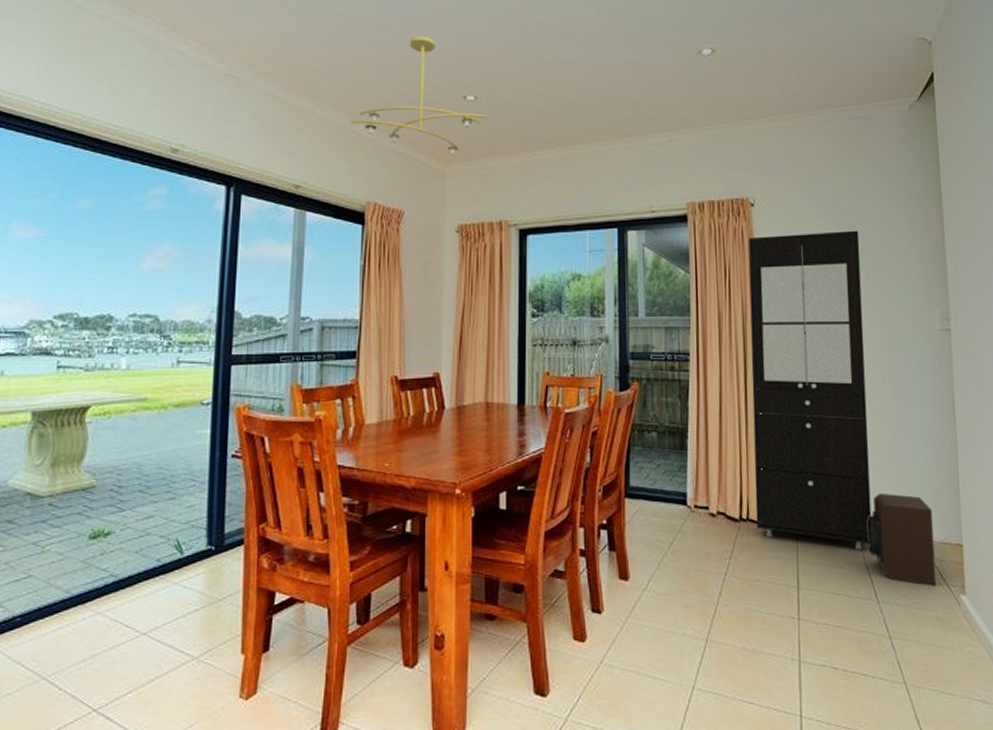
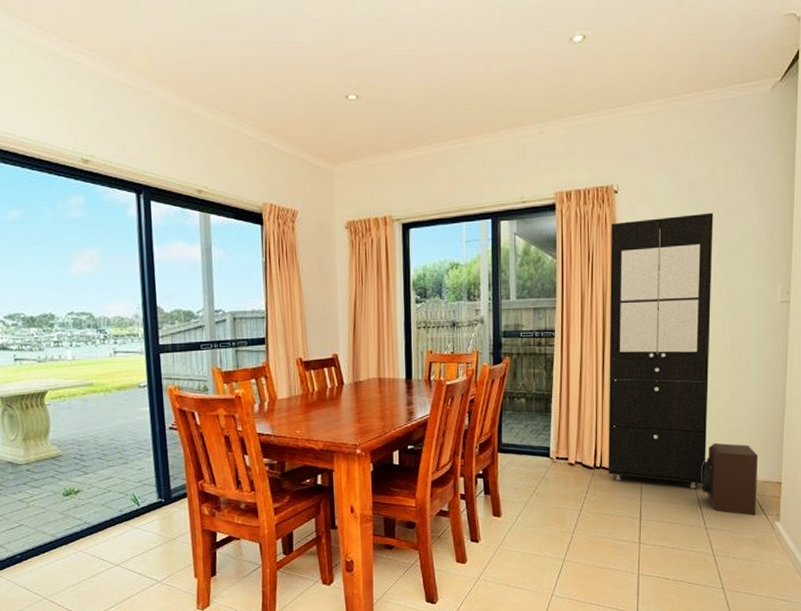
ceiling light fixture: present [350,35,487,156] -> none [242,34,369,155]

